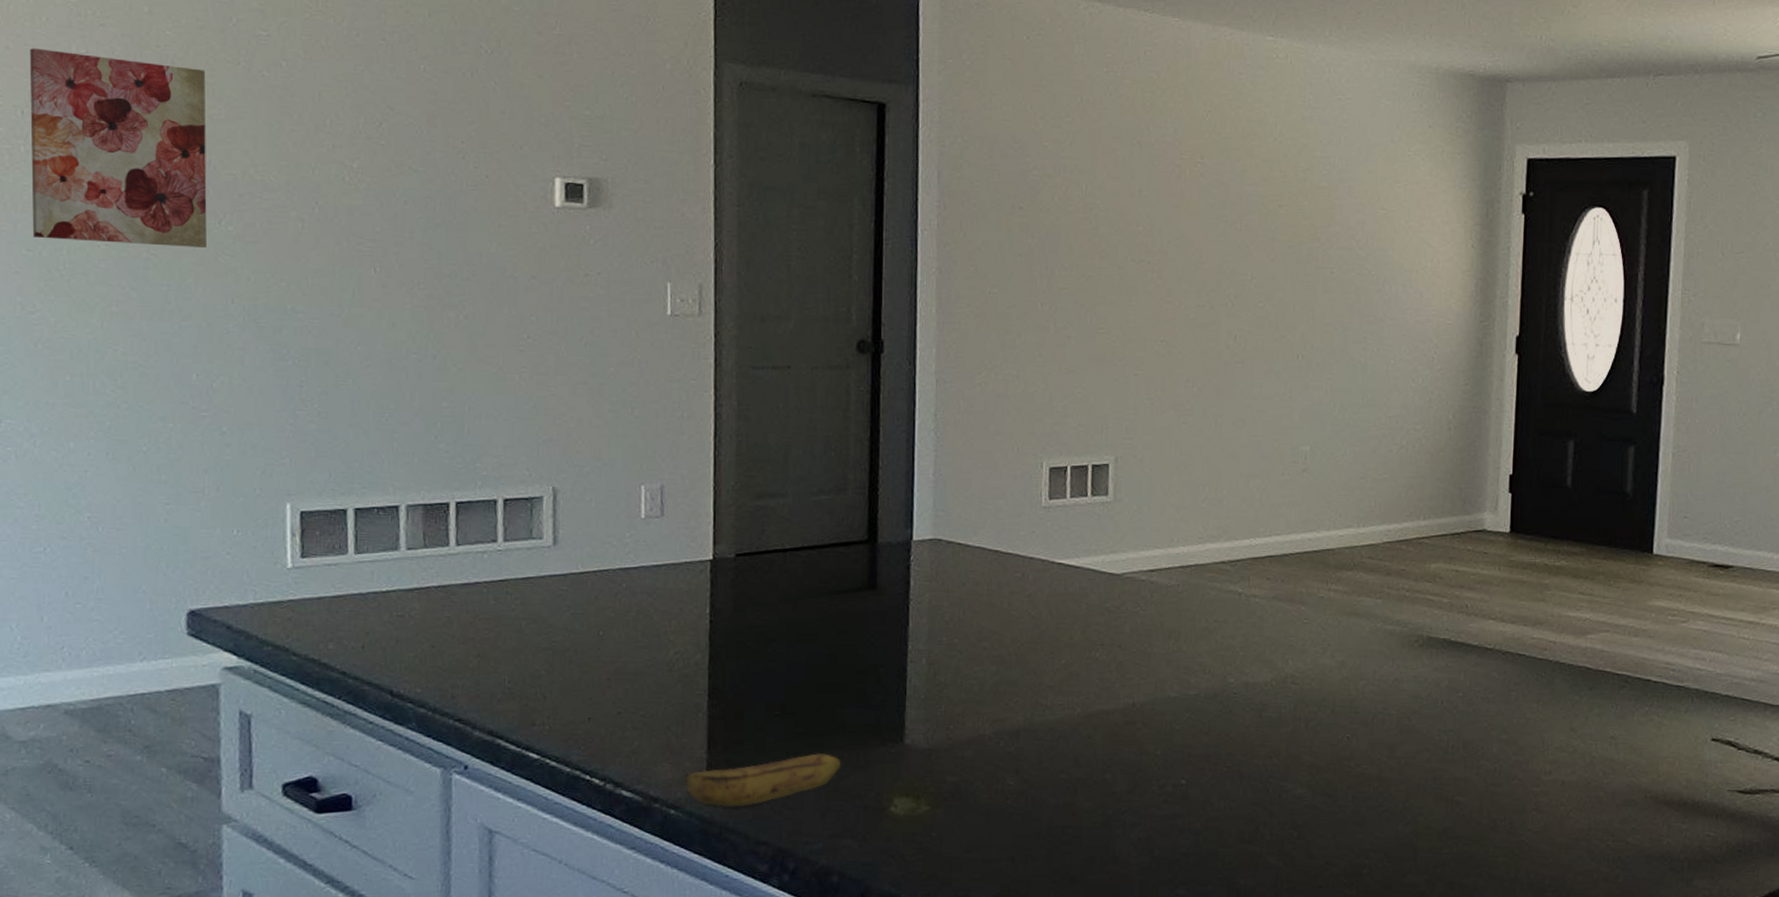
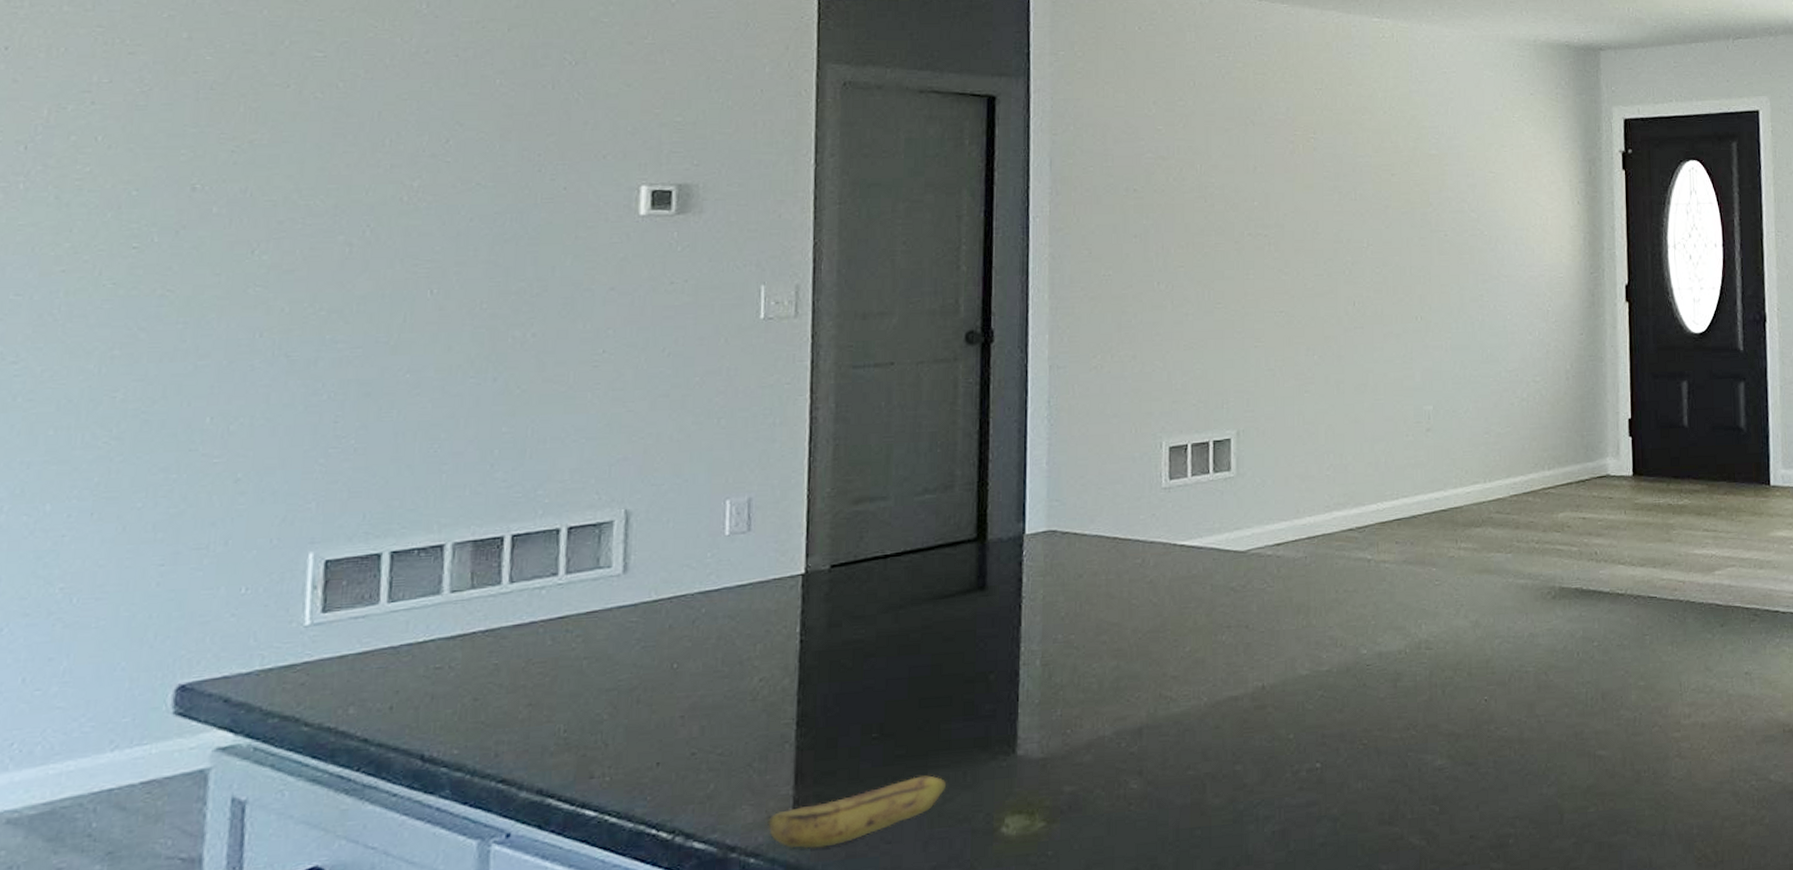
wall art: present [29,48,207,248] -> none [23,80,249,281]

